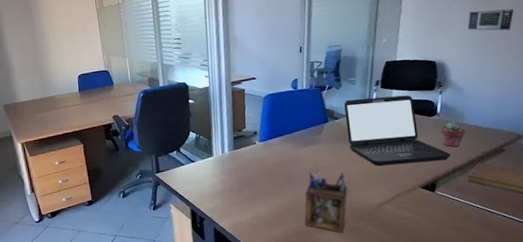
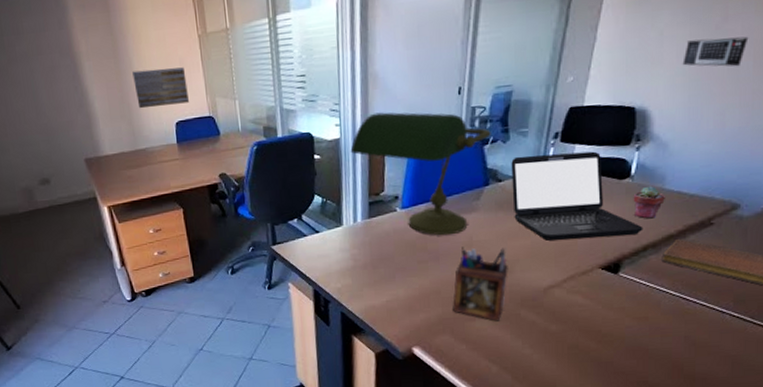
wall art: none [44,33,89,65] -> present [132,67,189,109]
desk lamp: none [217,66,327,163] -> present [350,112,491,236]

